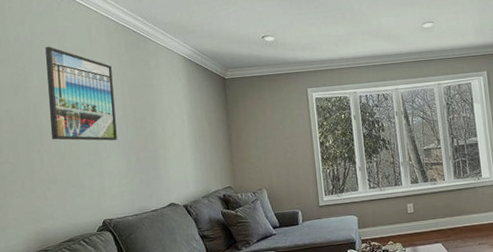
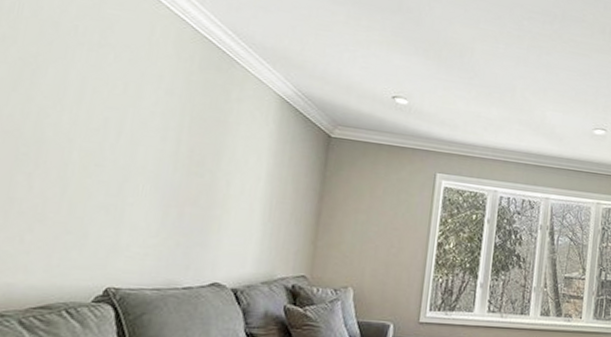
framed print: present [44,47,117,141] -> none [53,36,173,184]

